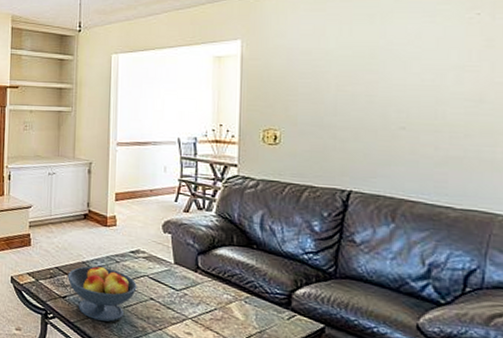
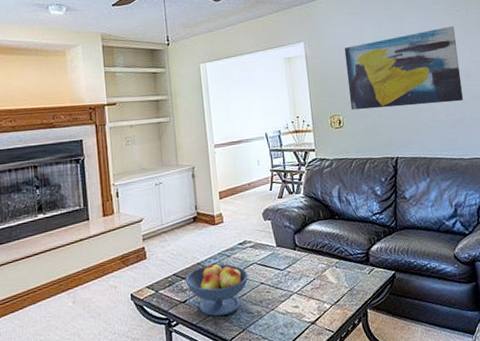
wall art: none [293,34,469,134] -> present [344,26,464,111]

